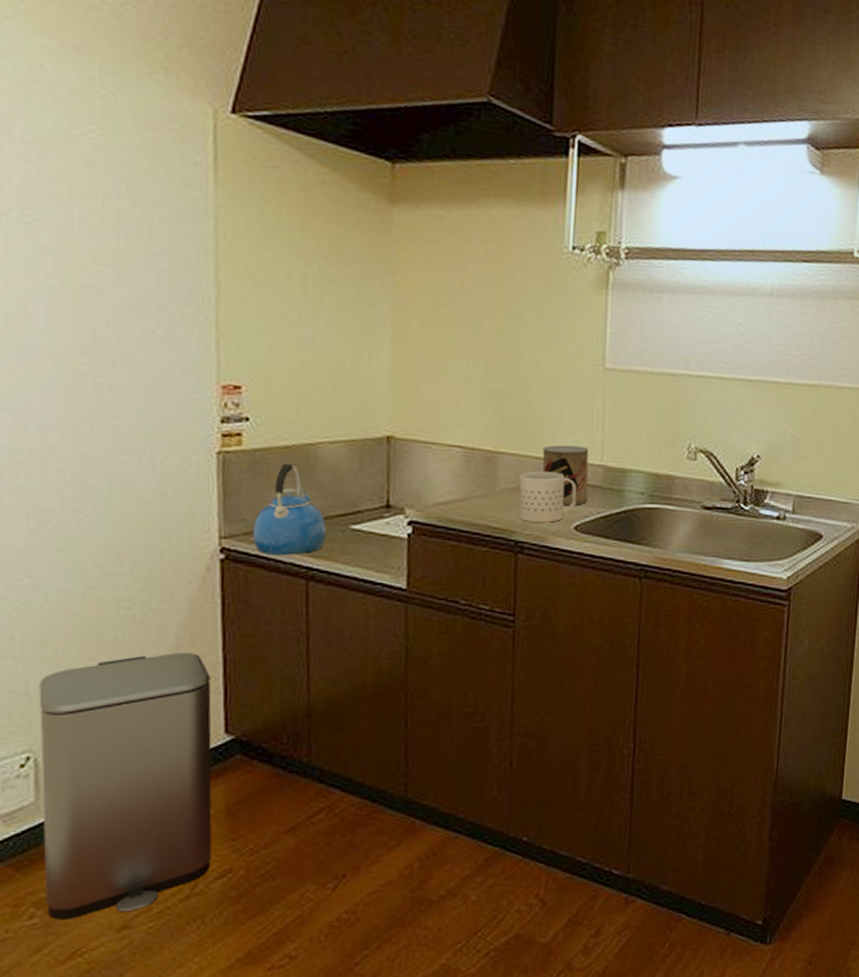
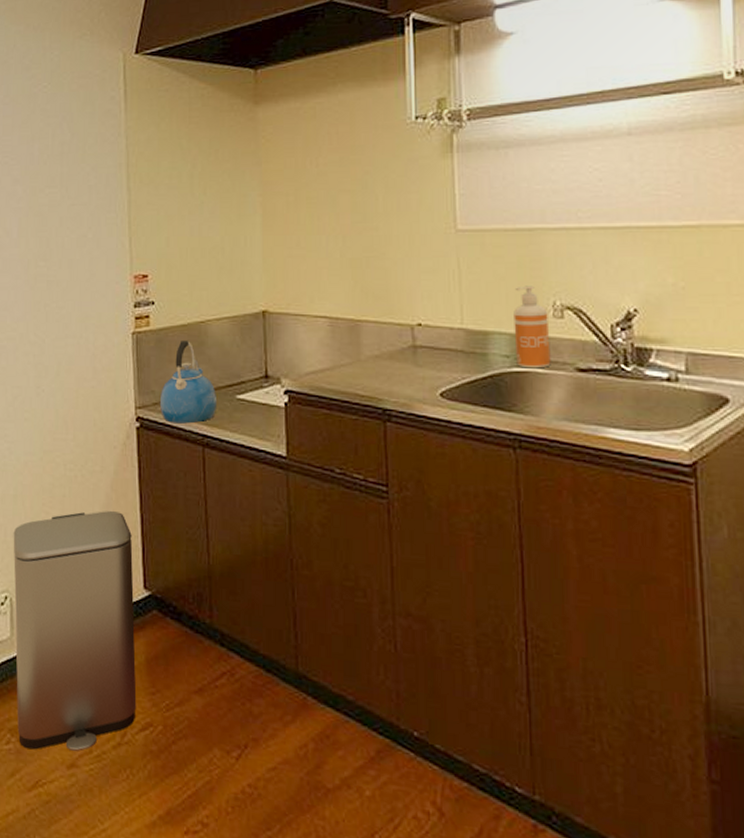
mug: present [519,471,577,523] -> none [382,337,440,390]
tin can: present [542,445,589,506] -> none [402,310,451,372]
soap dispenser: none [650,428,683,506] -> present [514,285,551,369]

